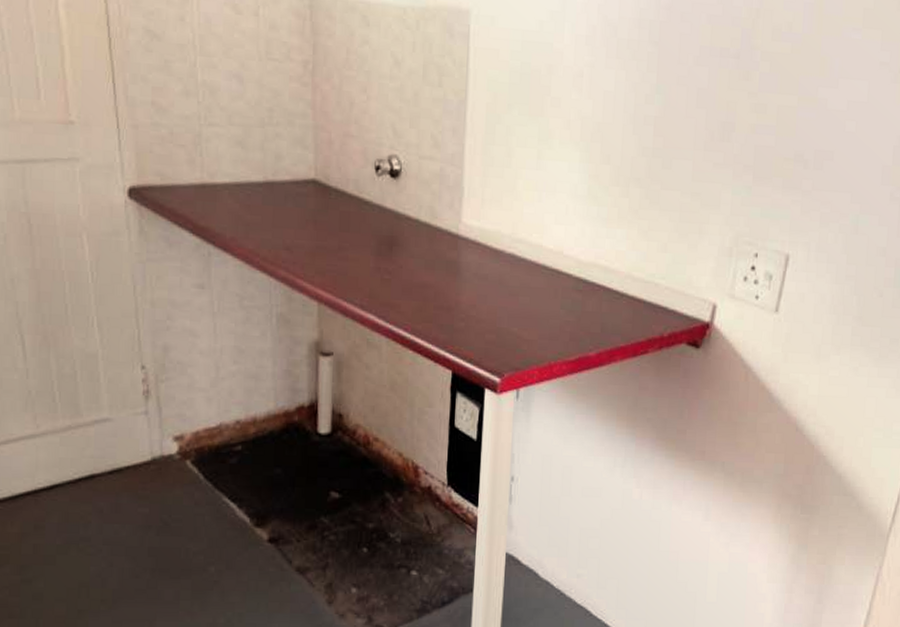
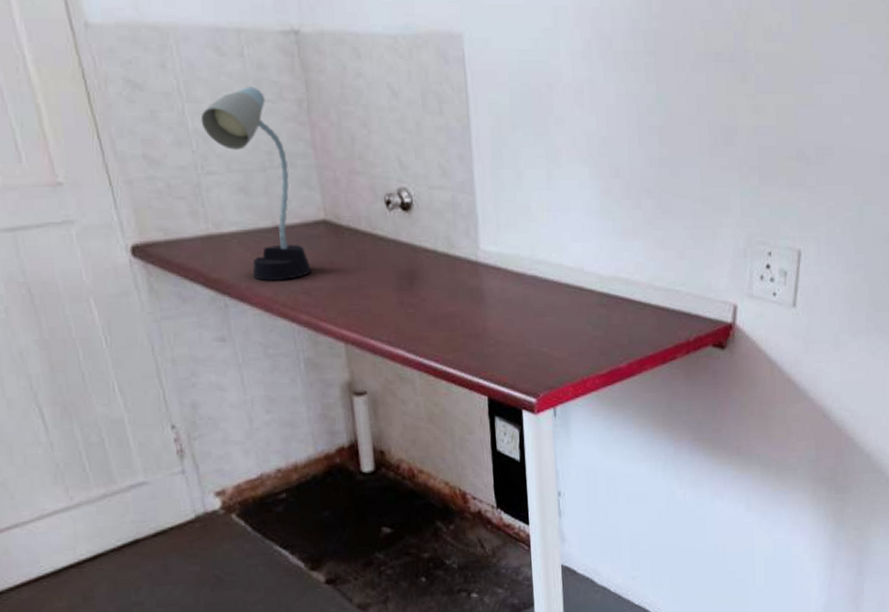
desk lamp: none [210,44,296,235] -> present [200,86,312,281]

